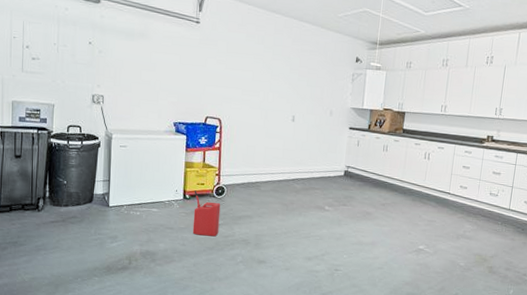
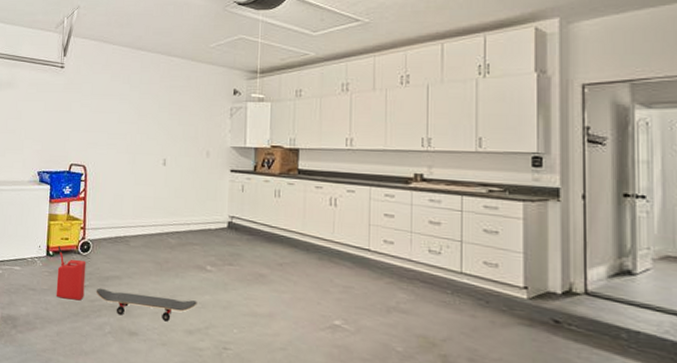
skateboard: none [229,226,316,251] -> present [96,289,197,322]

